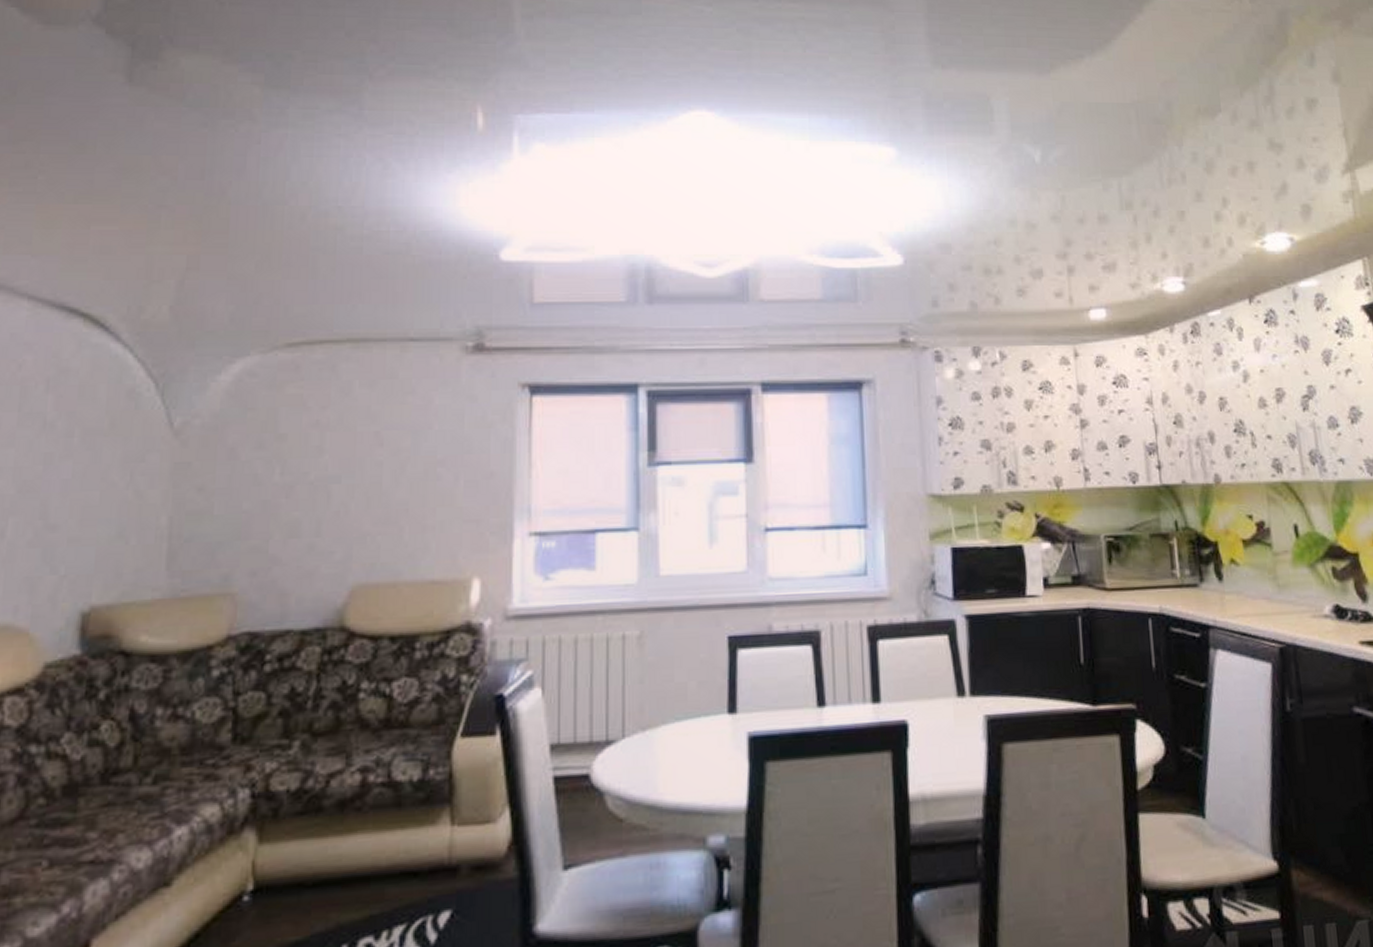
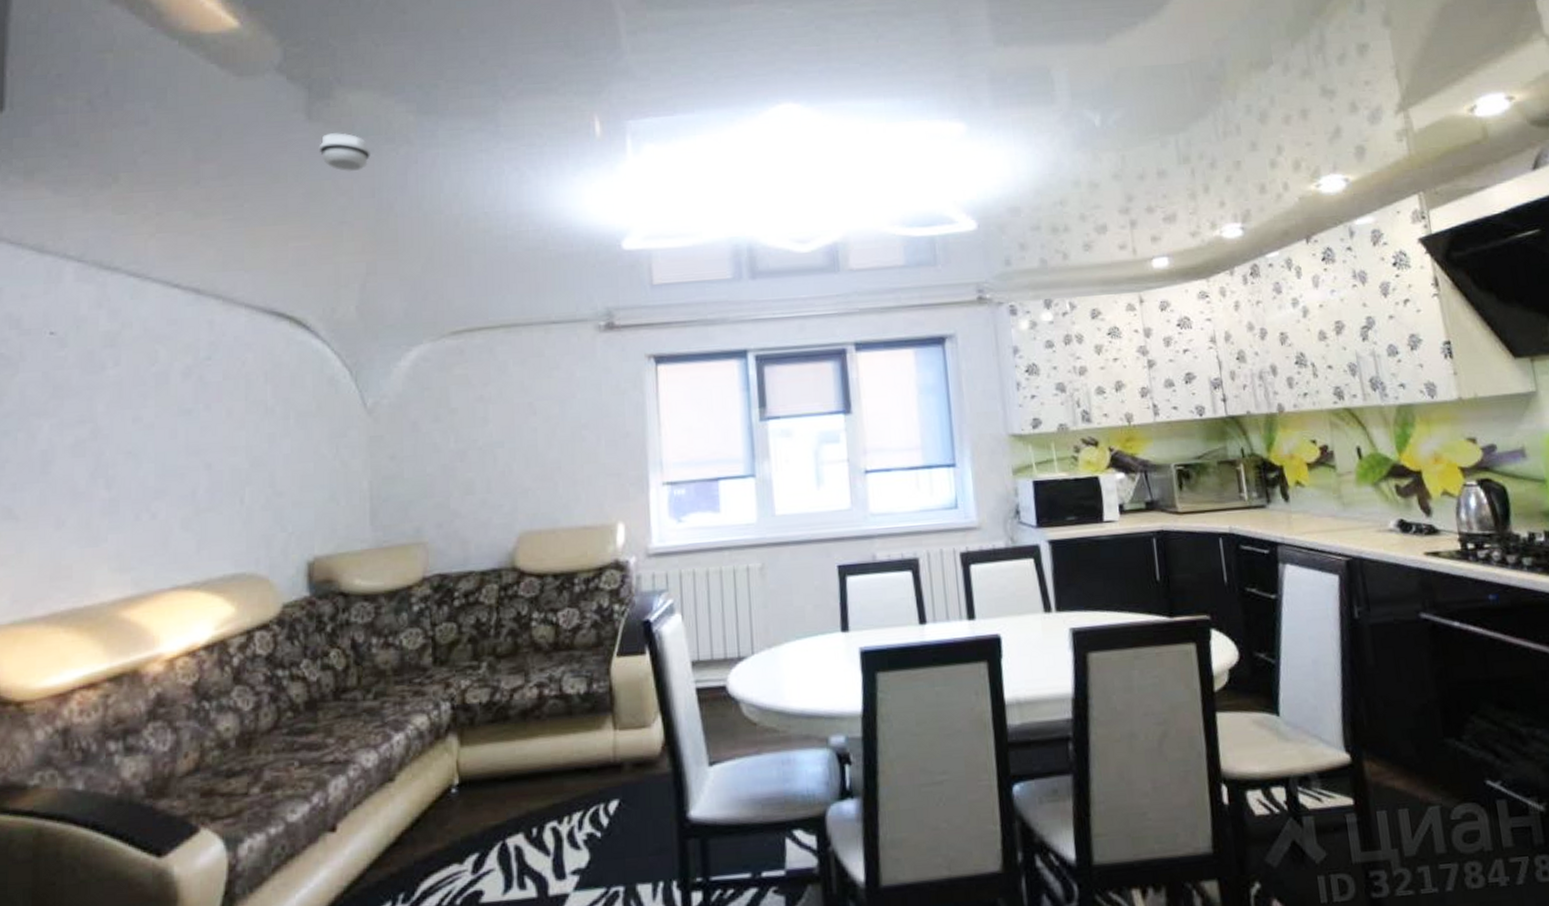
smoke detector: none [139,101,205,148] -> present [319,133,372,172]

